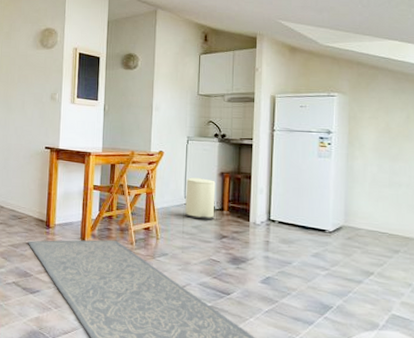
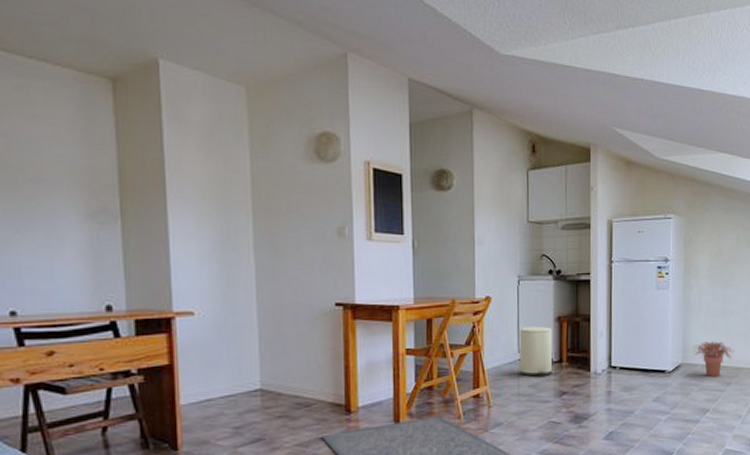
potted plant: none [356,209,404,243] -> present [693,341,735,377]

